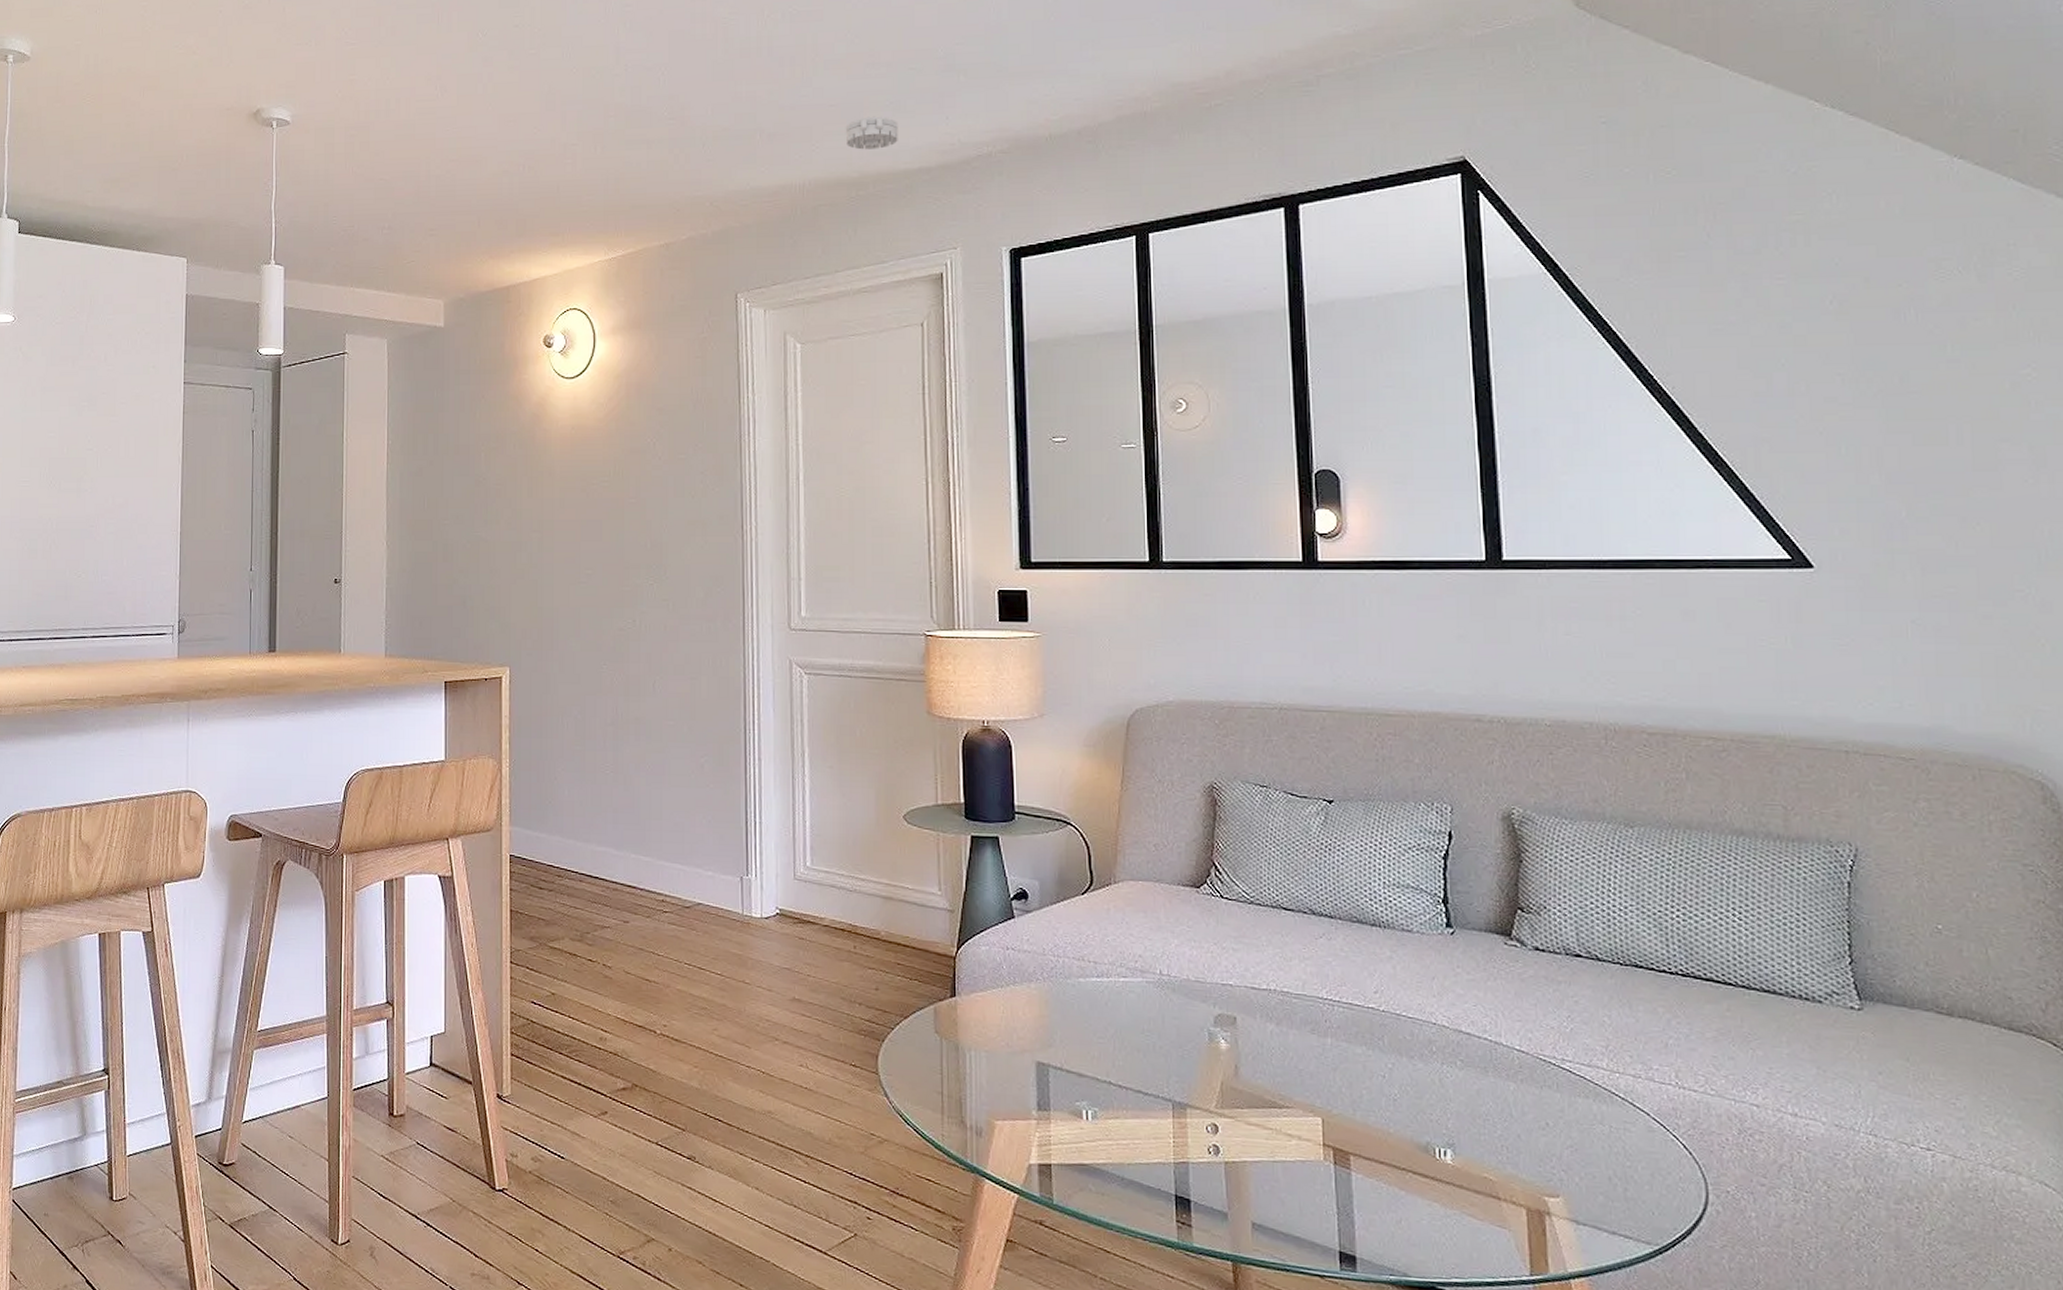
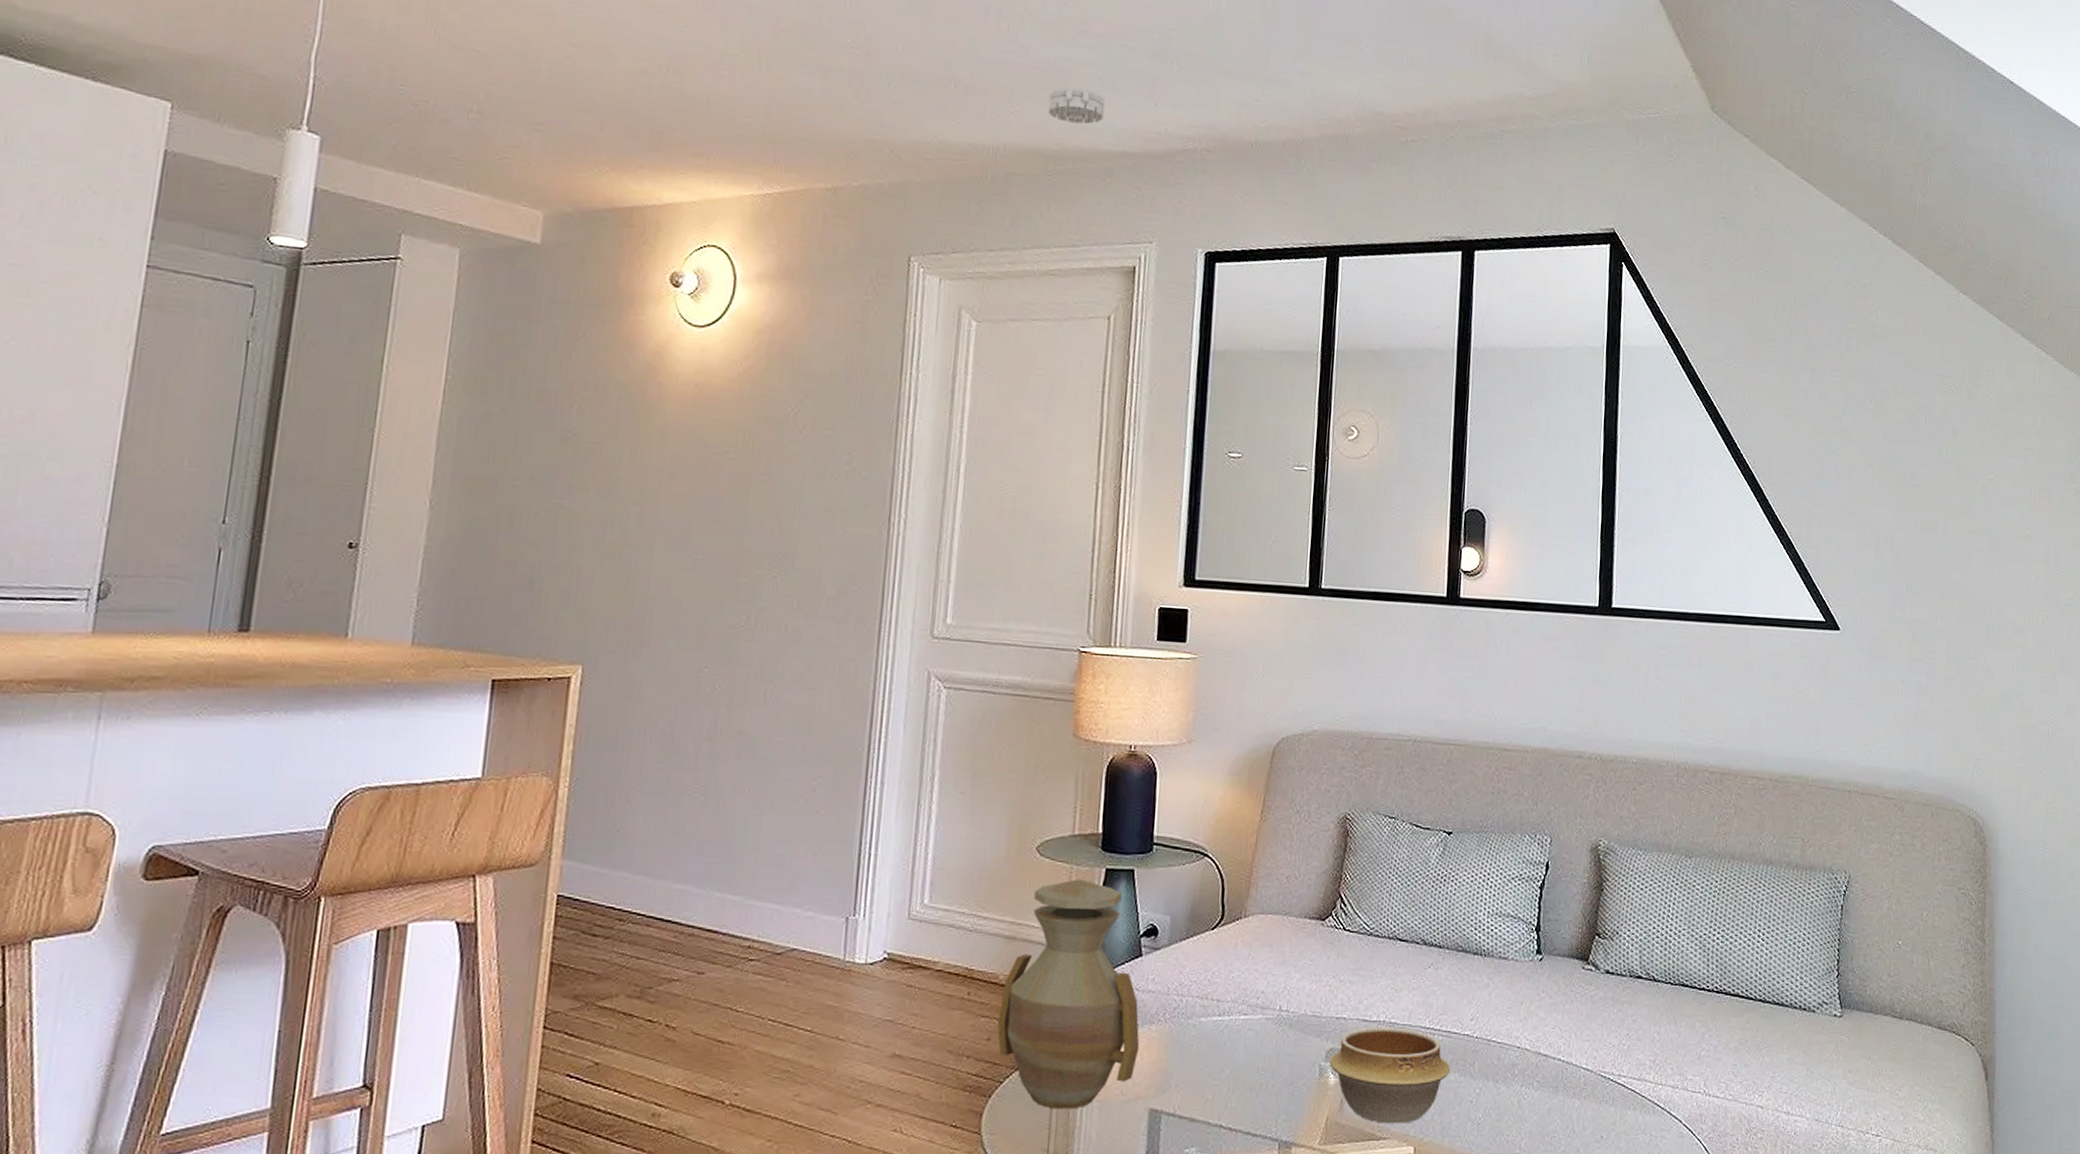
vase: none [883,845,1021,1057] -> present [997,879,1140,1109]
bowl: none [1219,994,1357,1094] -> present [1329,1026,1451,1124]

